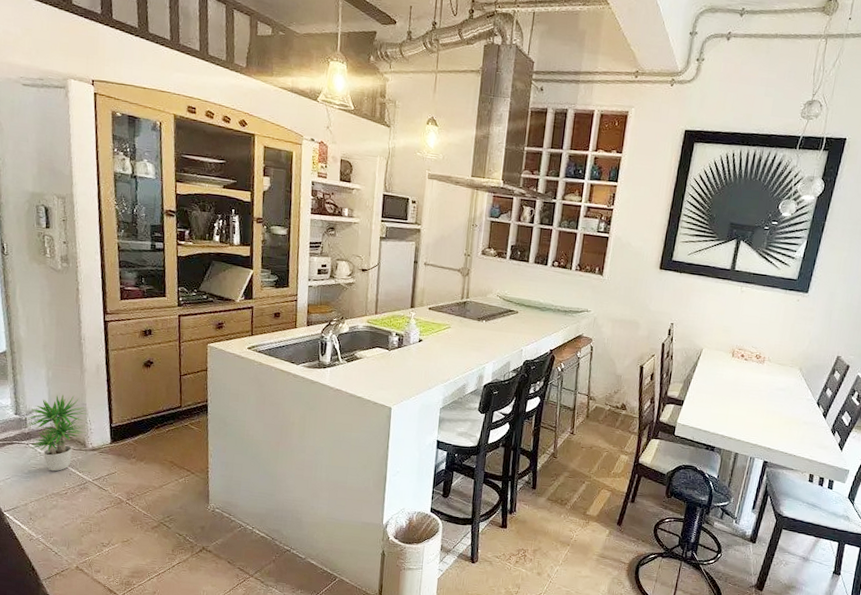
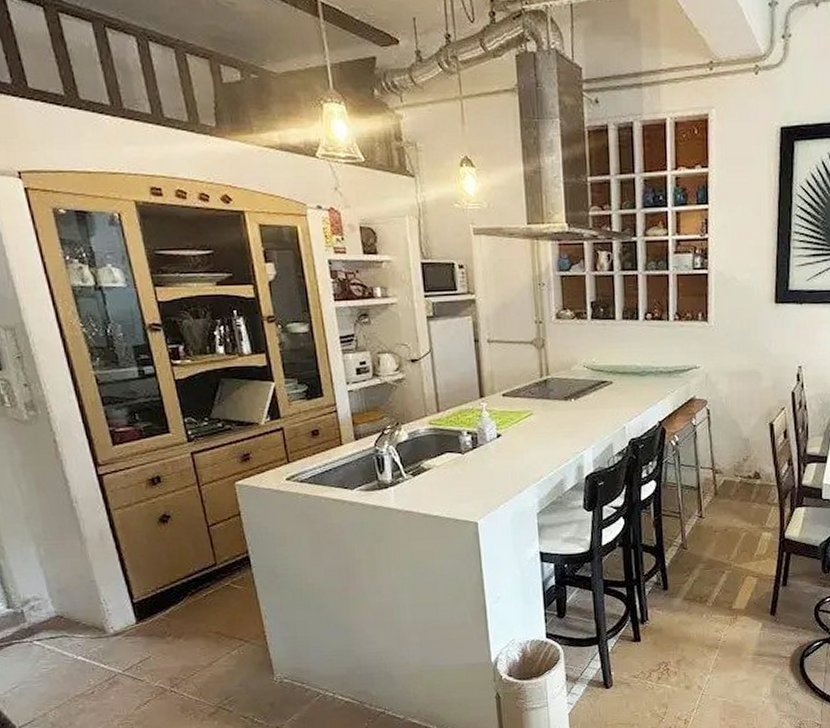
potted plant: present [25,394,88,472] -> none [22,573,103,669]

